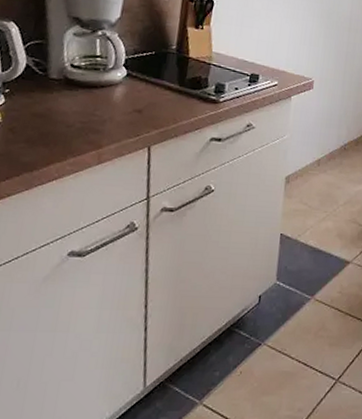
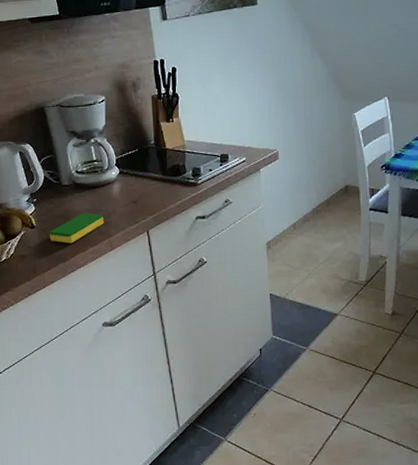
dish sponge: none [17,115,96,150] -> present [49,213,105,244]

